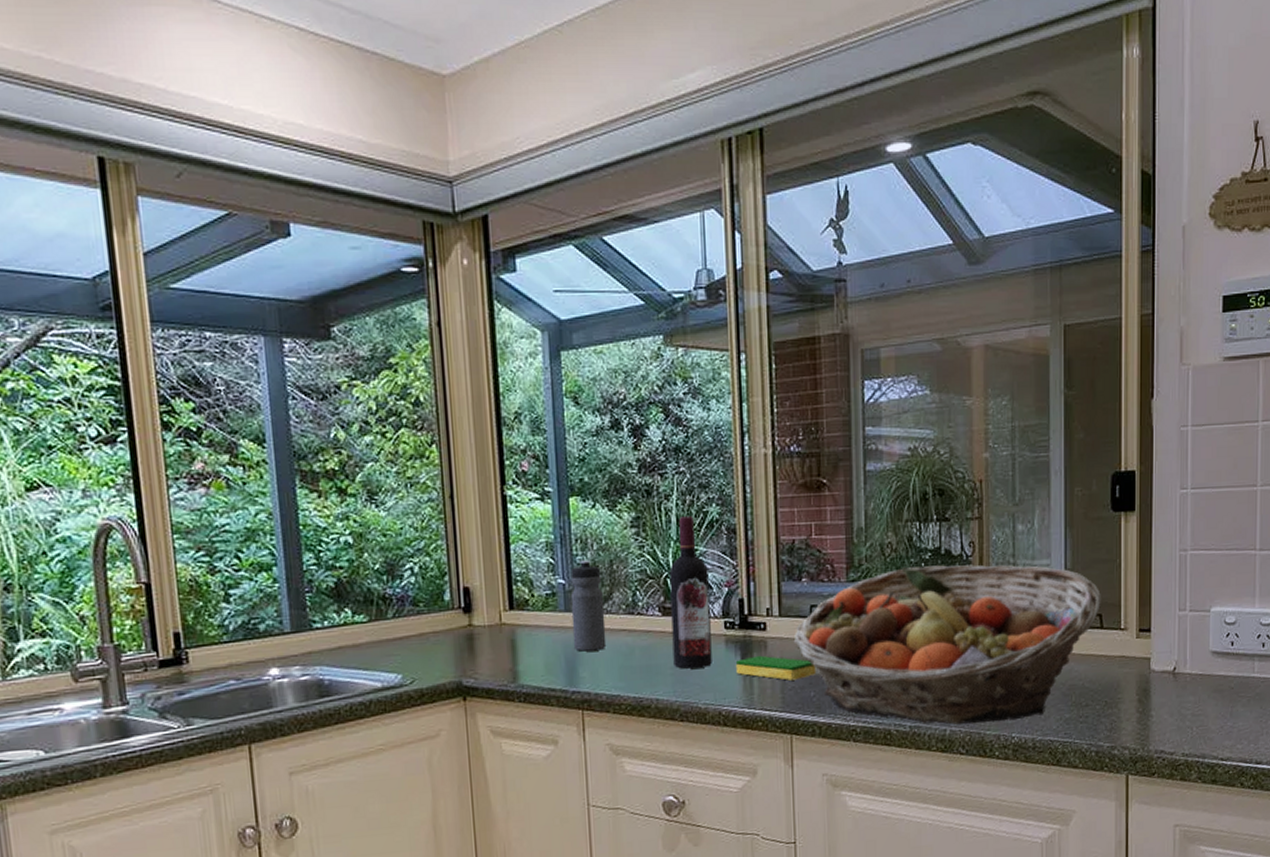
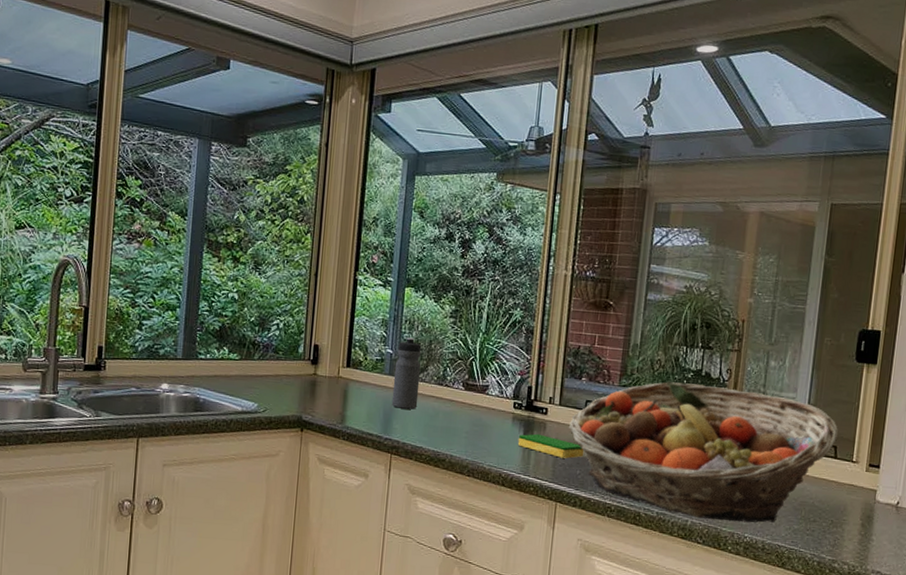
wine bottle: present [669,516,712,669] -> none [468,315,507,436]

